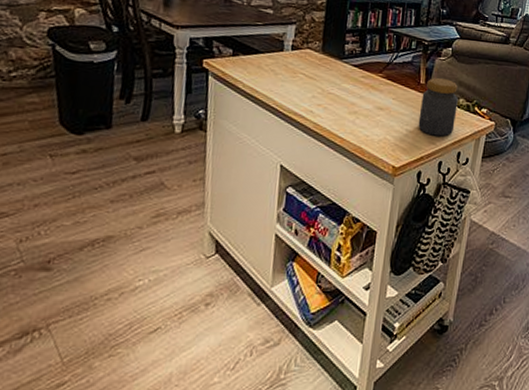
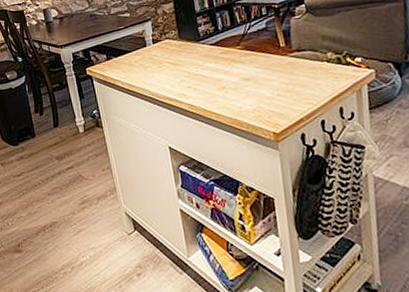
jar: present [418,78,458,137] -> none [285,36,329,96]

